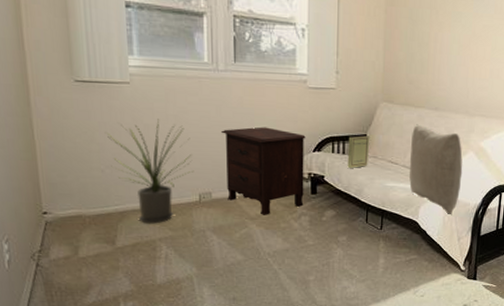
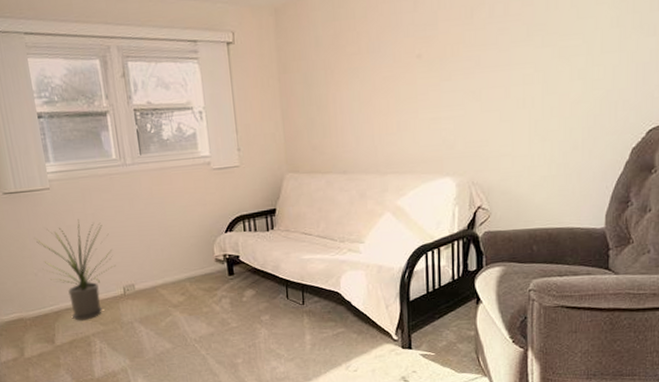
nightstand: present [220,127,306,215] -> none [135,213,223,302]
book: present [347,135,369,169] -> none [258,209,282,246]
pillow: present [409,124,463,214] -> none [322,191,382,282]

